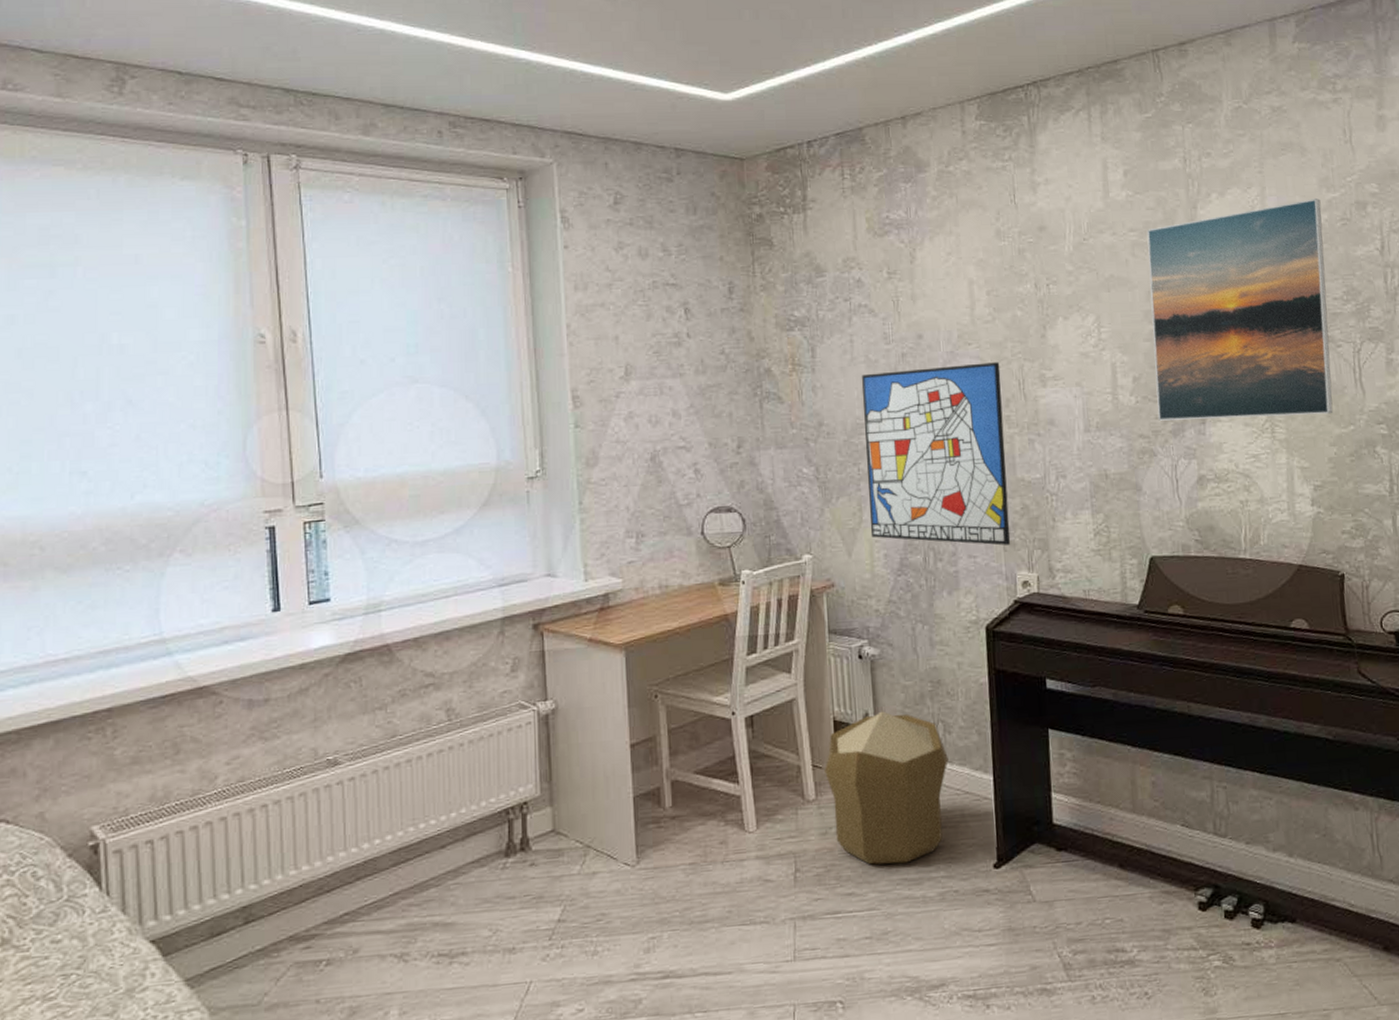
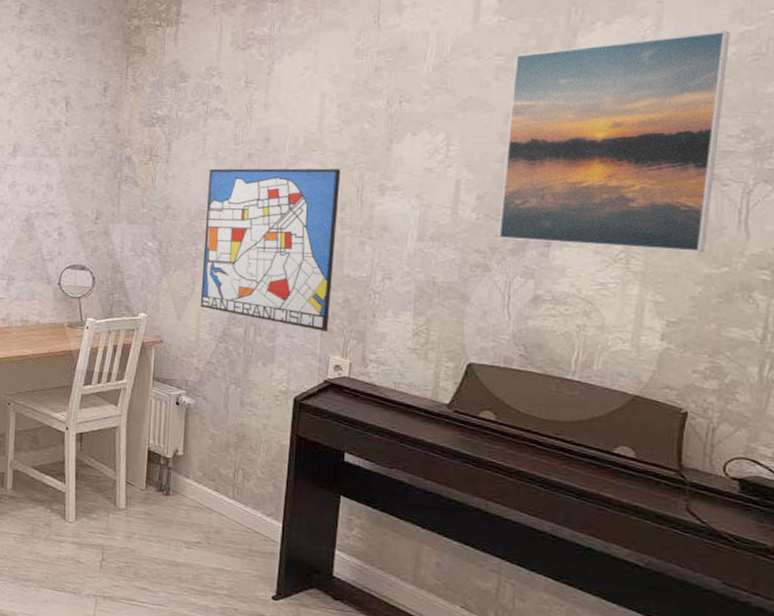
pouf: present [825,711,949,865] -> none [135,450,244,577]

